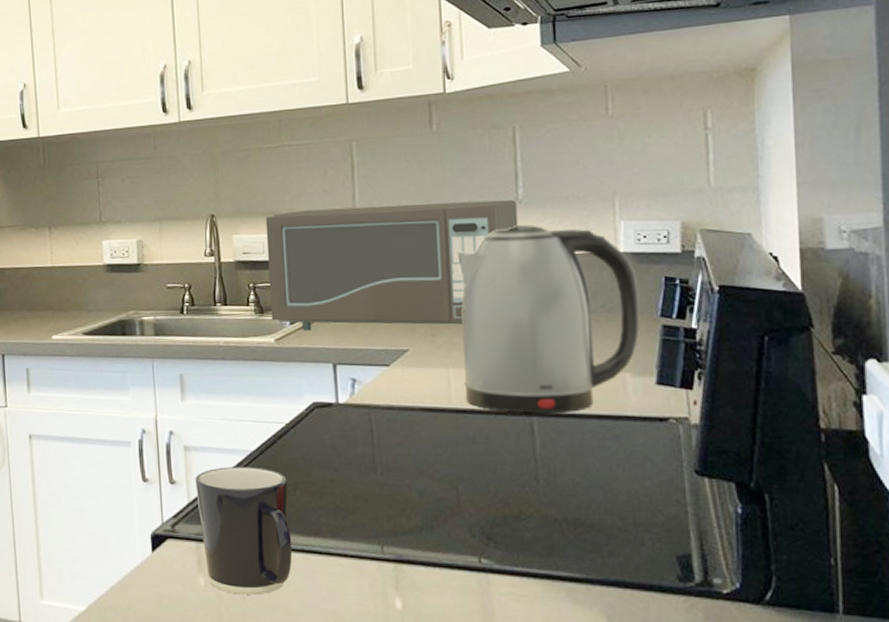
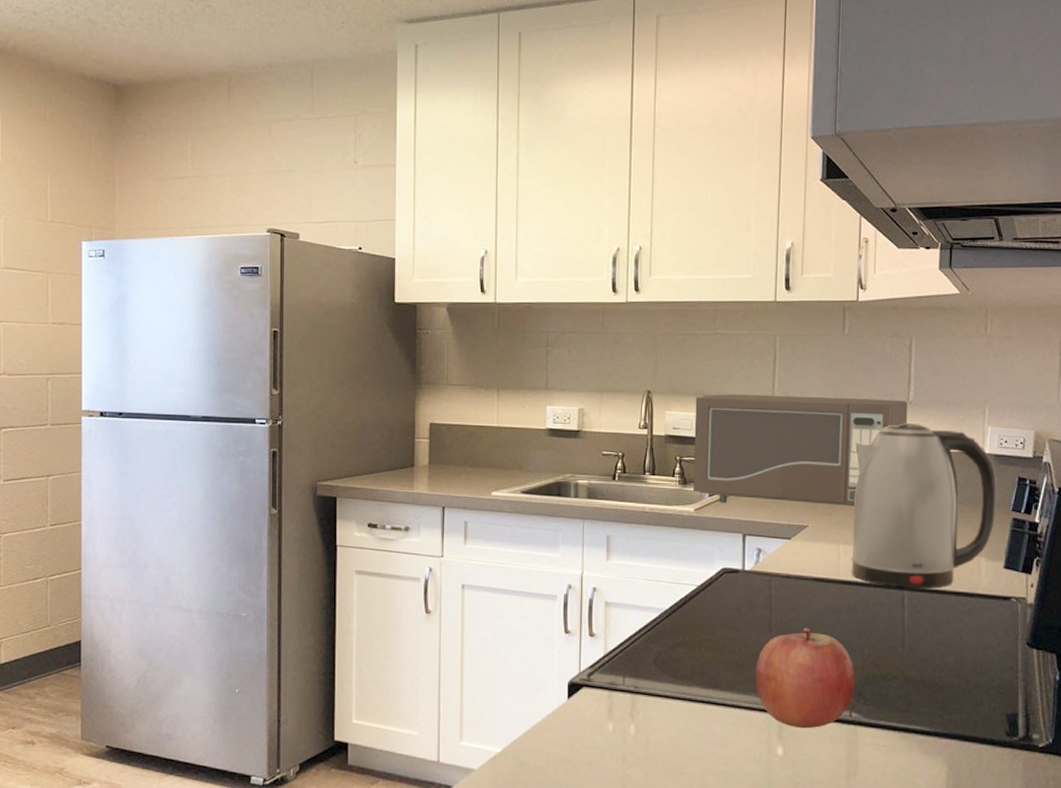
mug: present [195,466,293,595] -> none [612,623,694,741]
fruit: none [361,464,482,578] -> present [755,628,855,729]

